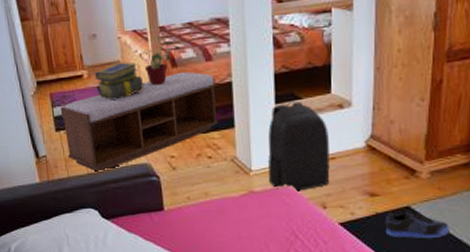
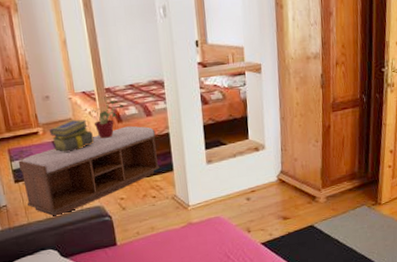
backpack: present [268,100,330,191] -> none [201,146,252,220]
sneaker: present [385,211,450,238] -> none [295,228,343,251]

